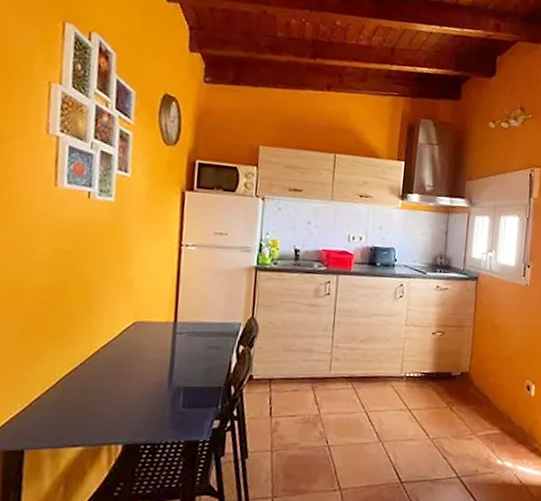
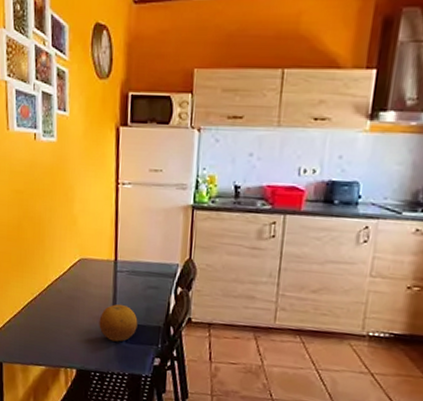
fruit: none [152,367,197,408] -> present [99,304,138,342]

